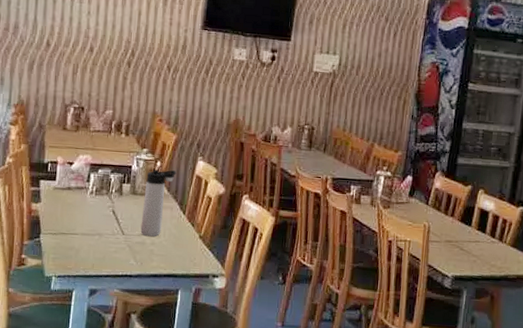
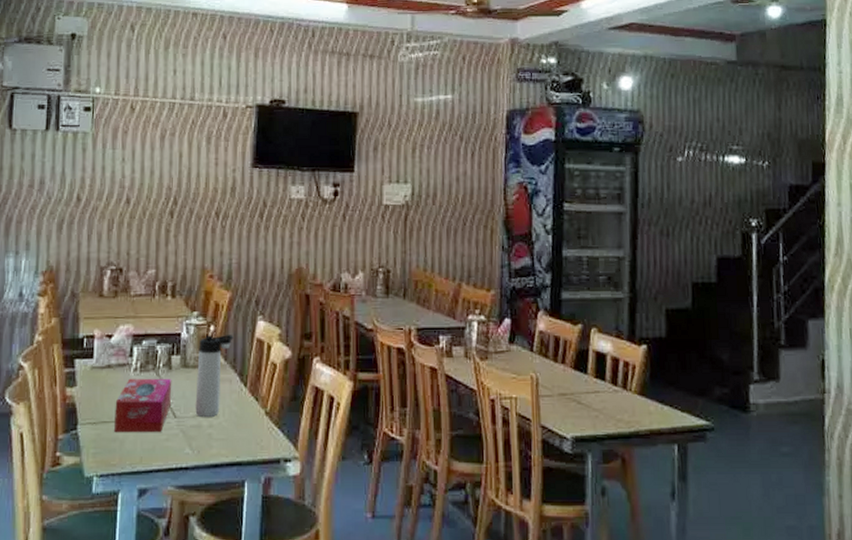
tissue box: none [71,199,123,246] -> present [114,378,172,433]

